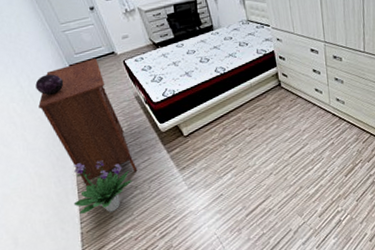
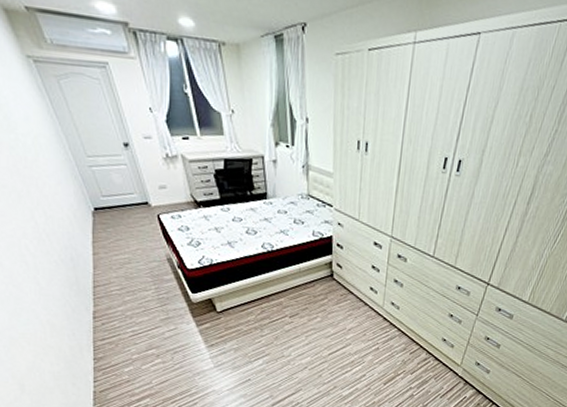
decorative orb: present [35,74,64,95] -> none [53,214,86,238]
console table: present [38,58,138,186] -> none [55,205,161,345]
potted plant: present [73,160,132,214] -> none [88,319,154,377]

